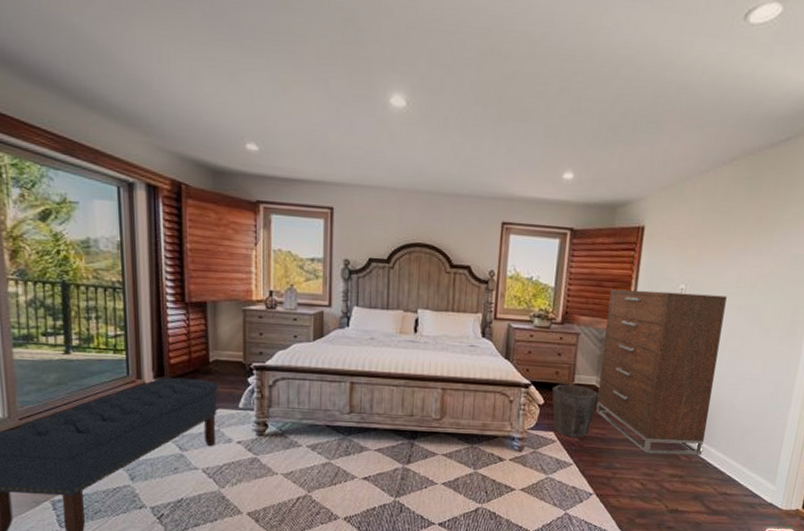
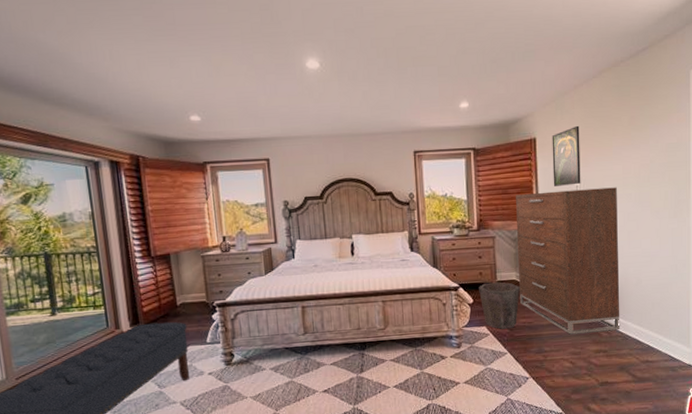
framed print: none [655,218,697,287] -> present [552,125,581,186]

